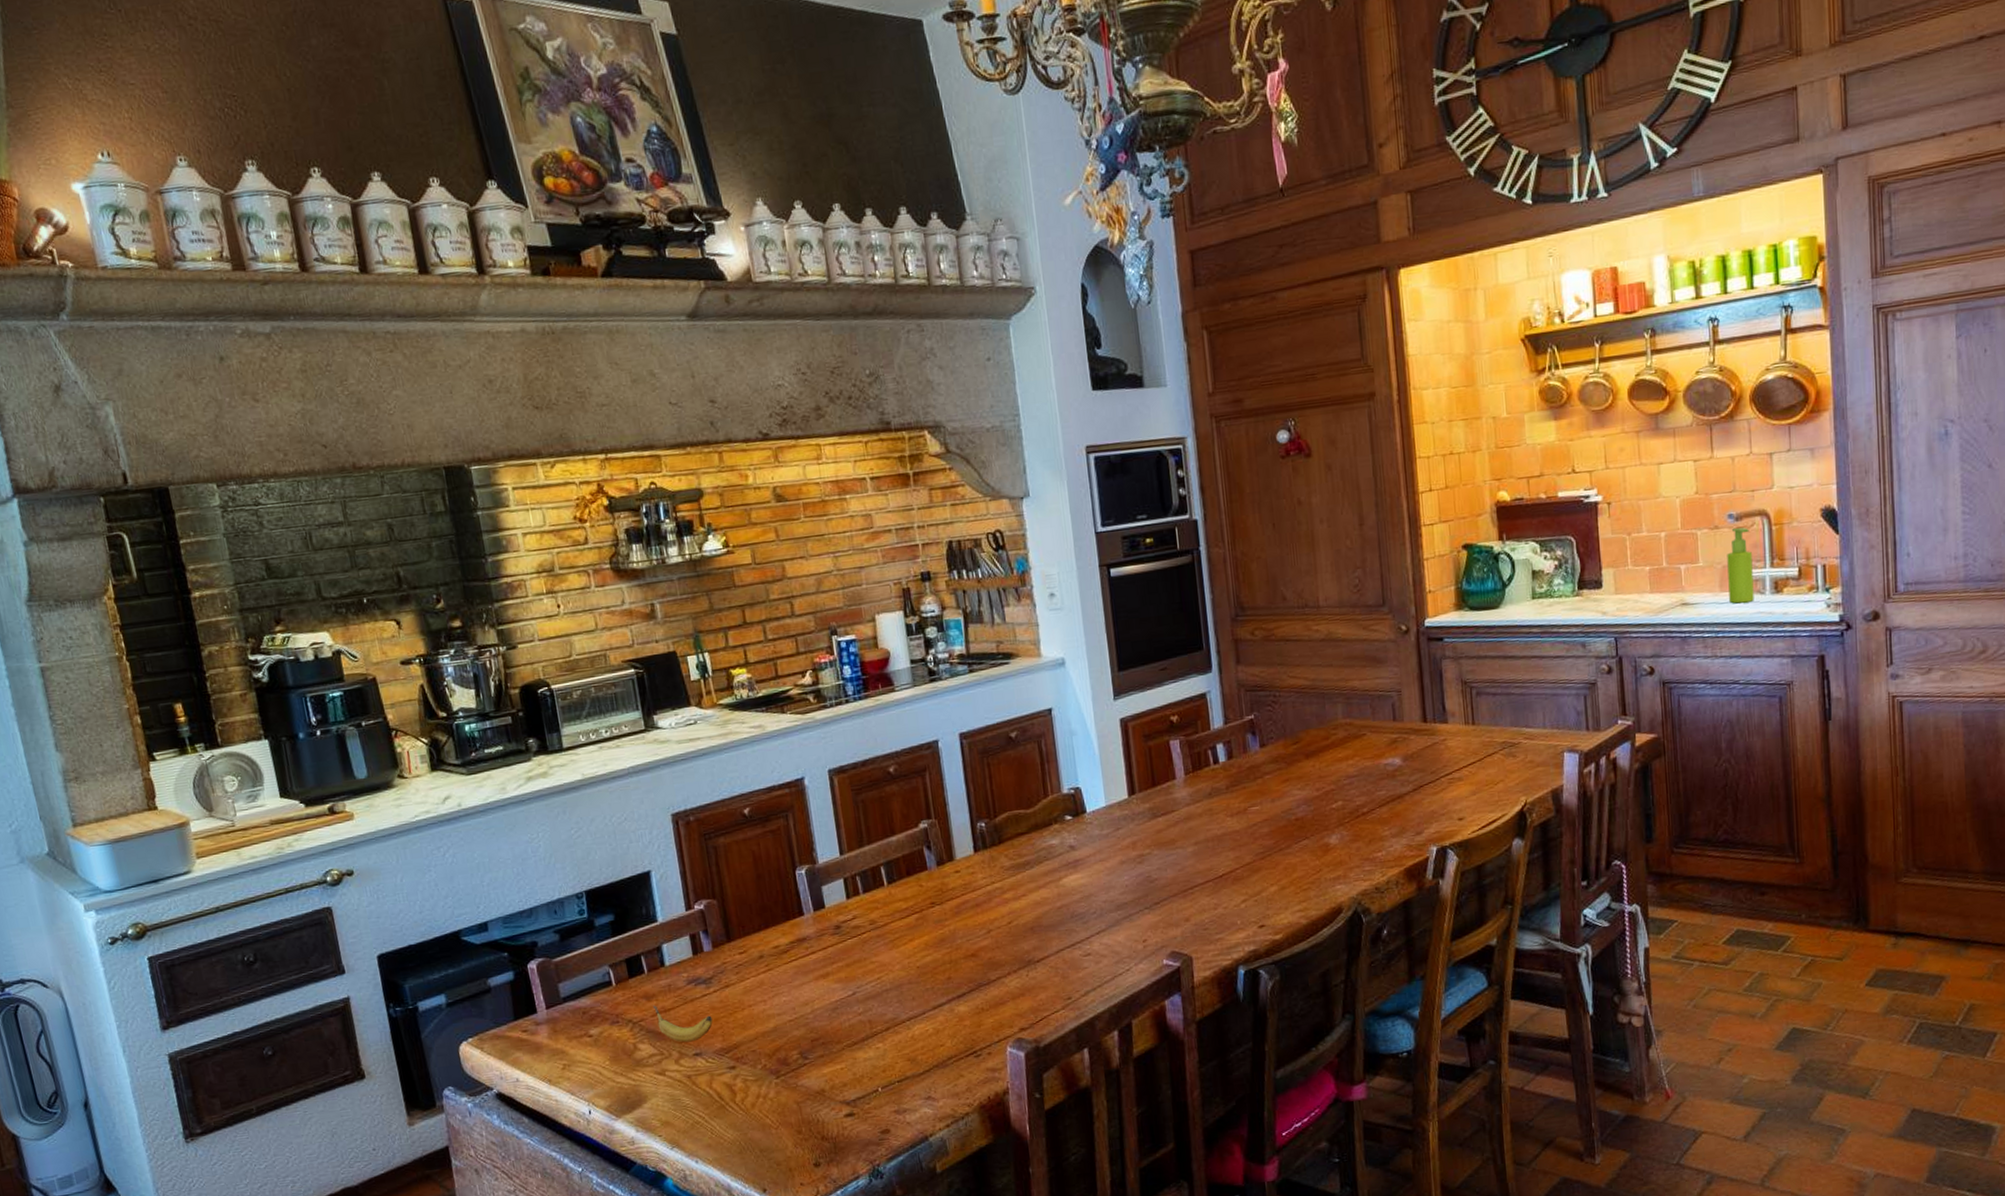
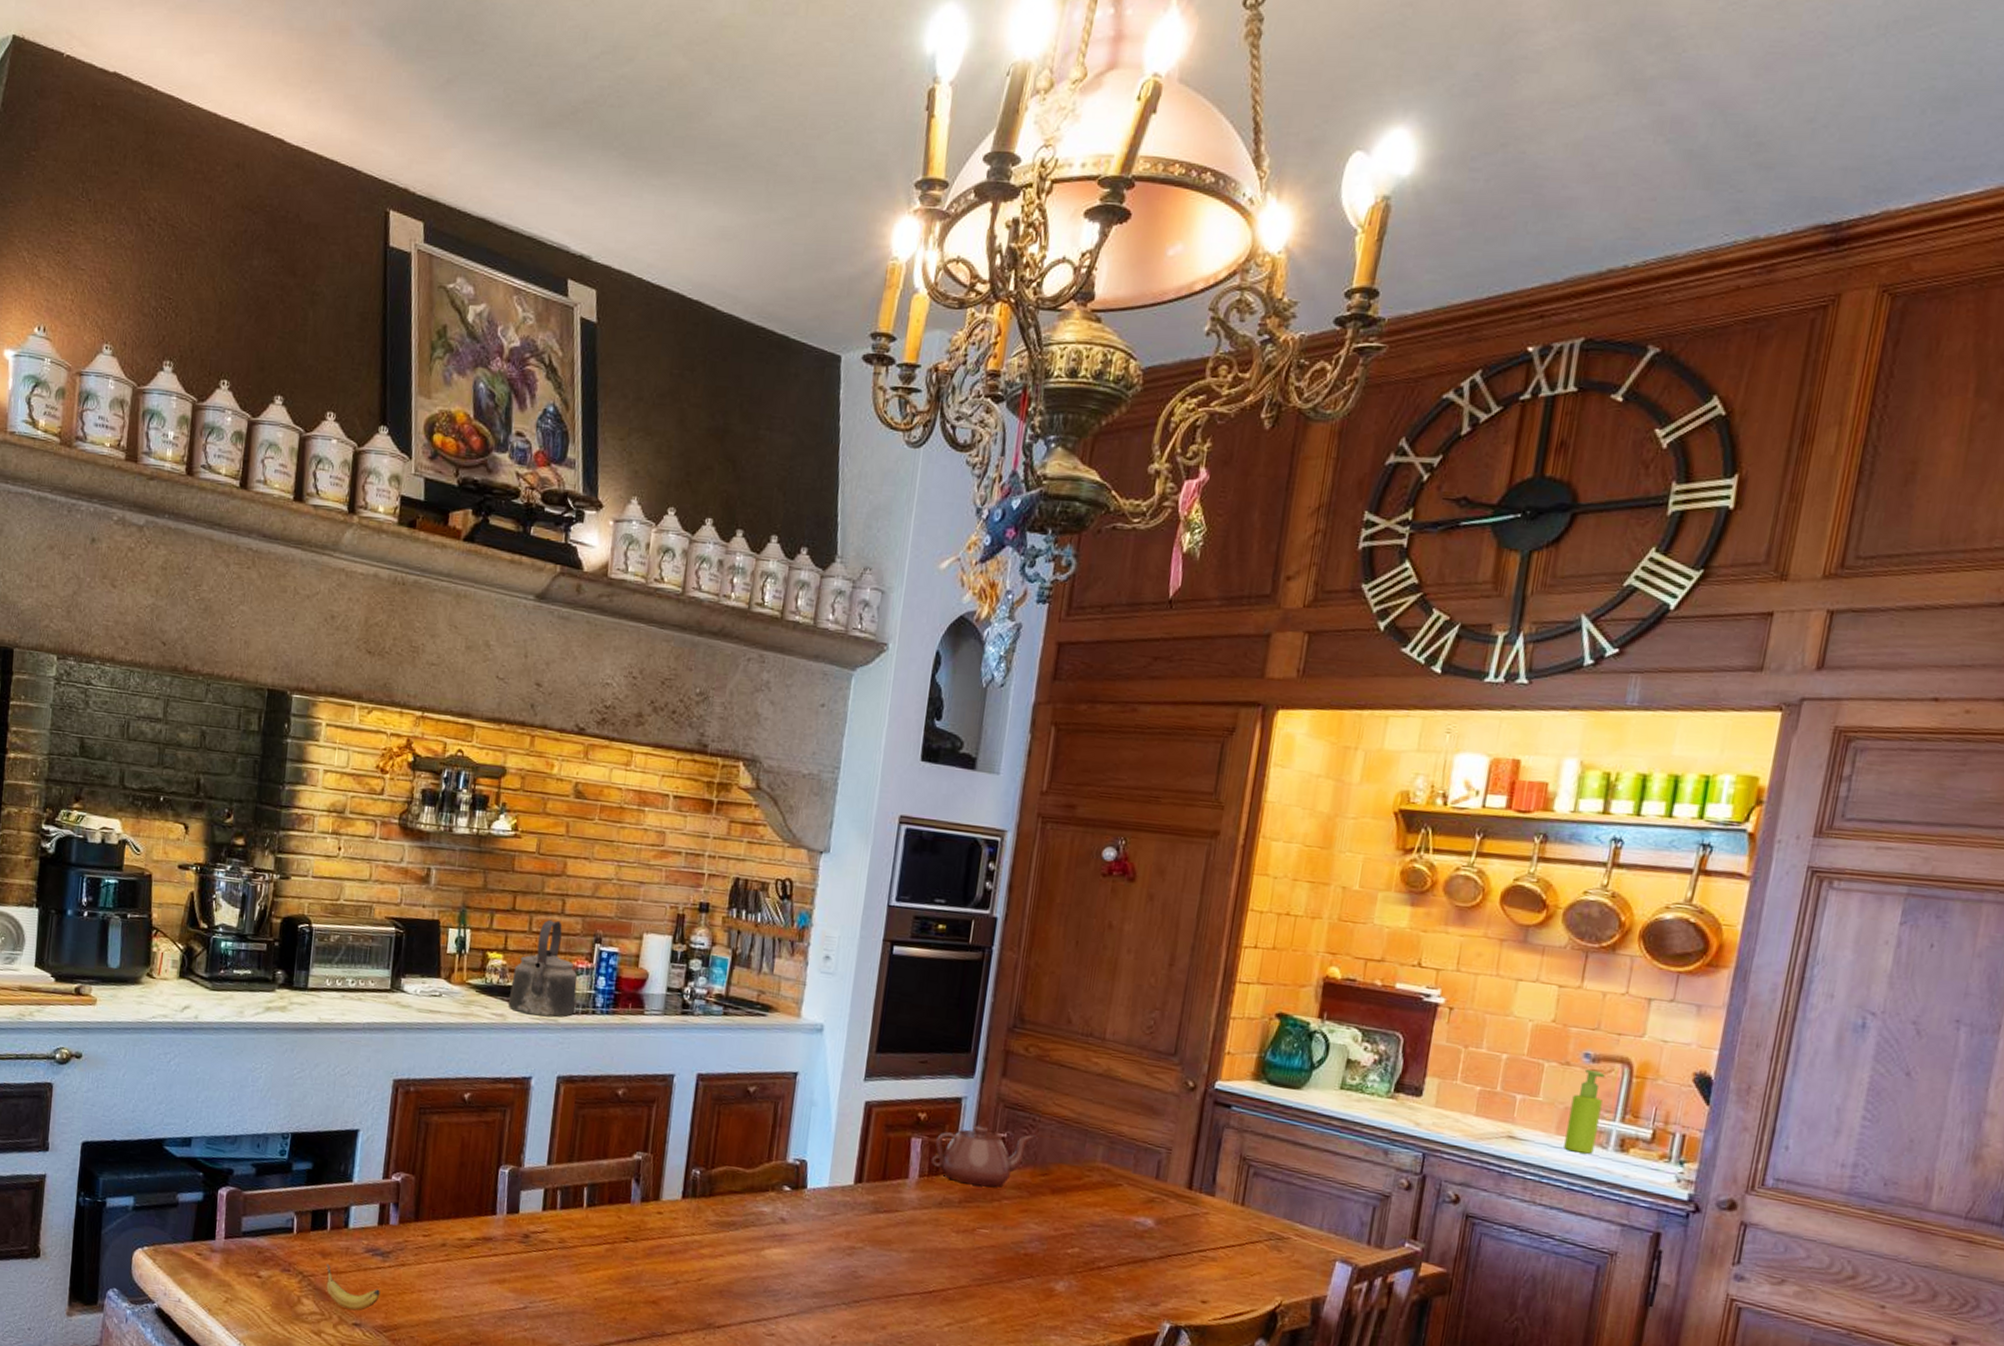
kettle: none [760,623,830,720] -> present [508,919,578,1018]
teapot: none [1192,710,1279,771] -> present [930,1124,1035,1187]

